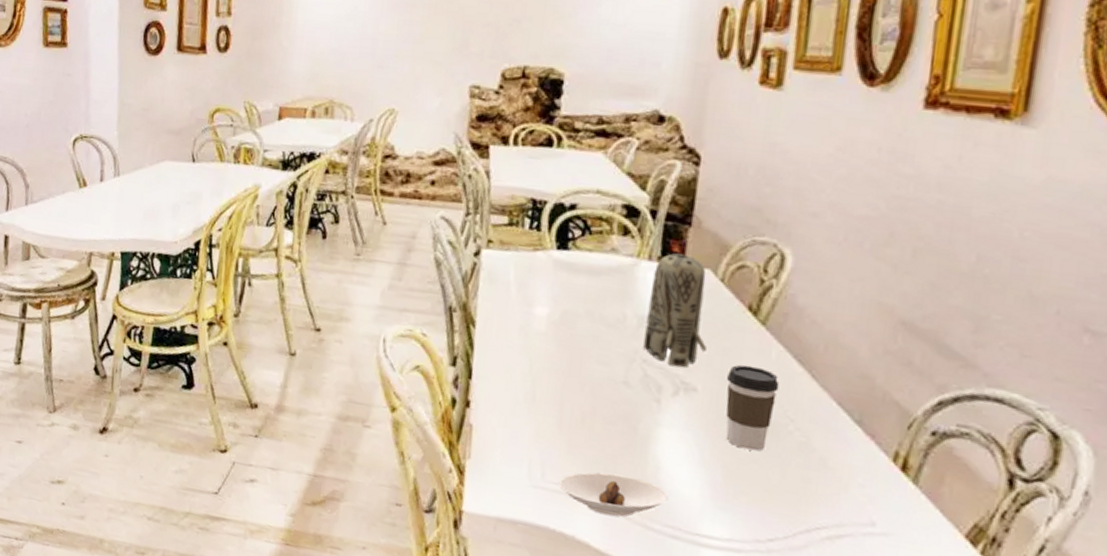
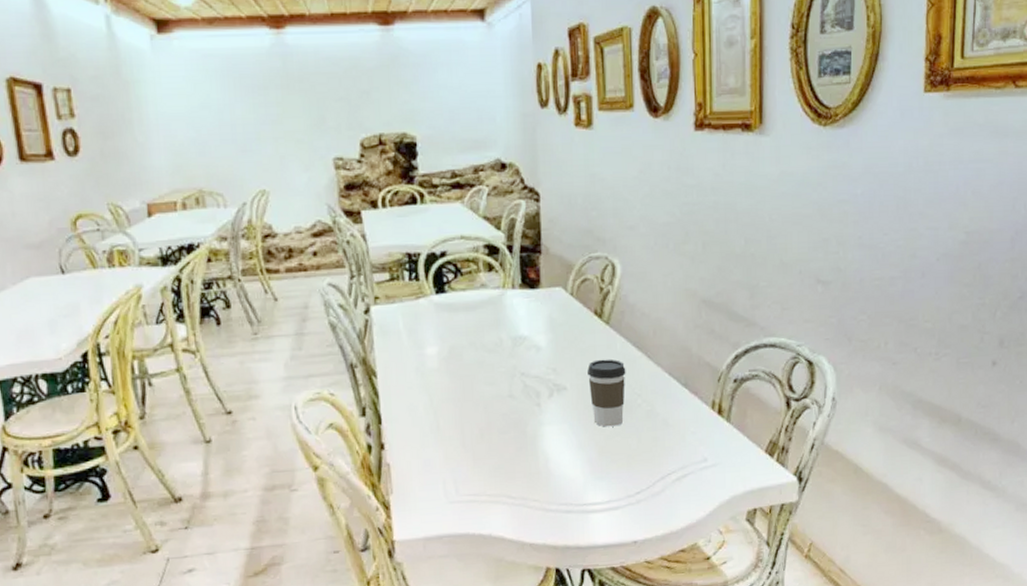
saucer: present [558,472,669,517] -> none [470,472,559,510]
toy elephant: present [643,253,706,368] -> none [518,278,568,374]

